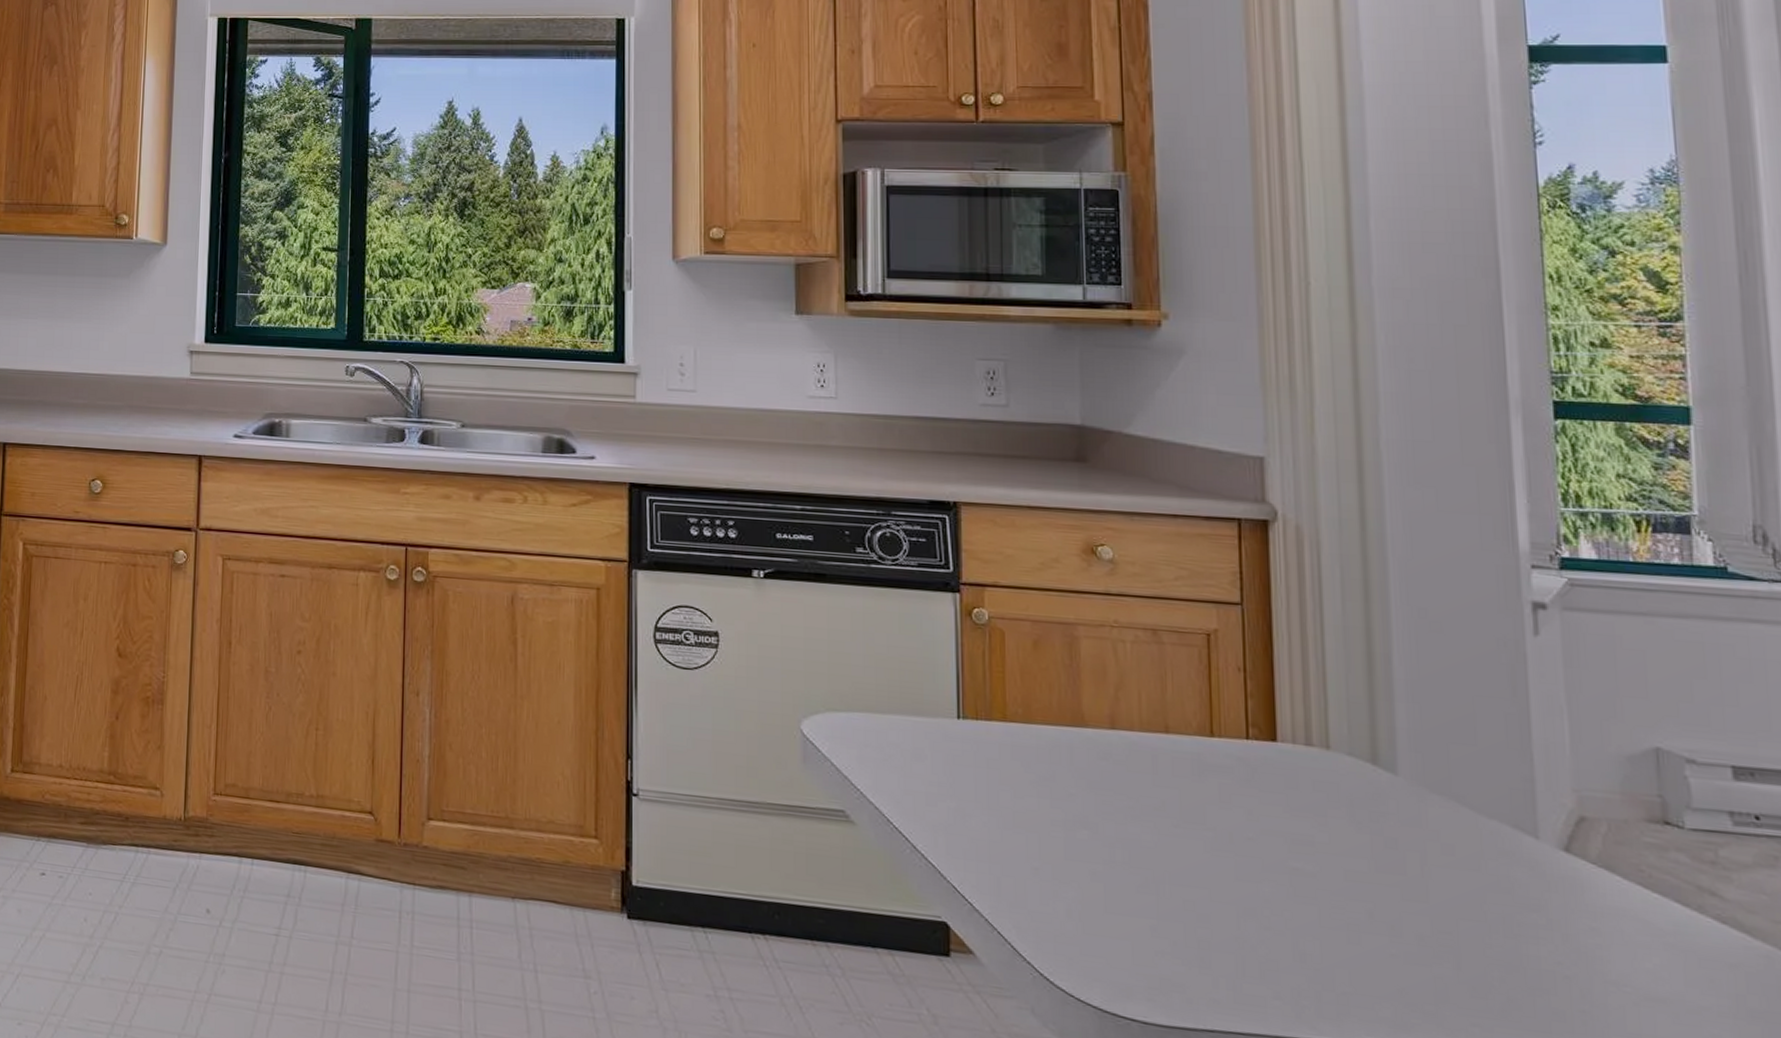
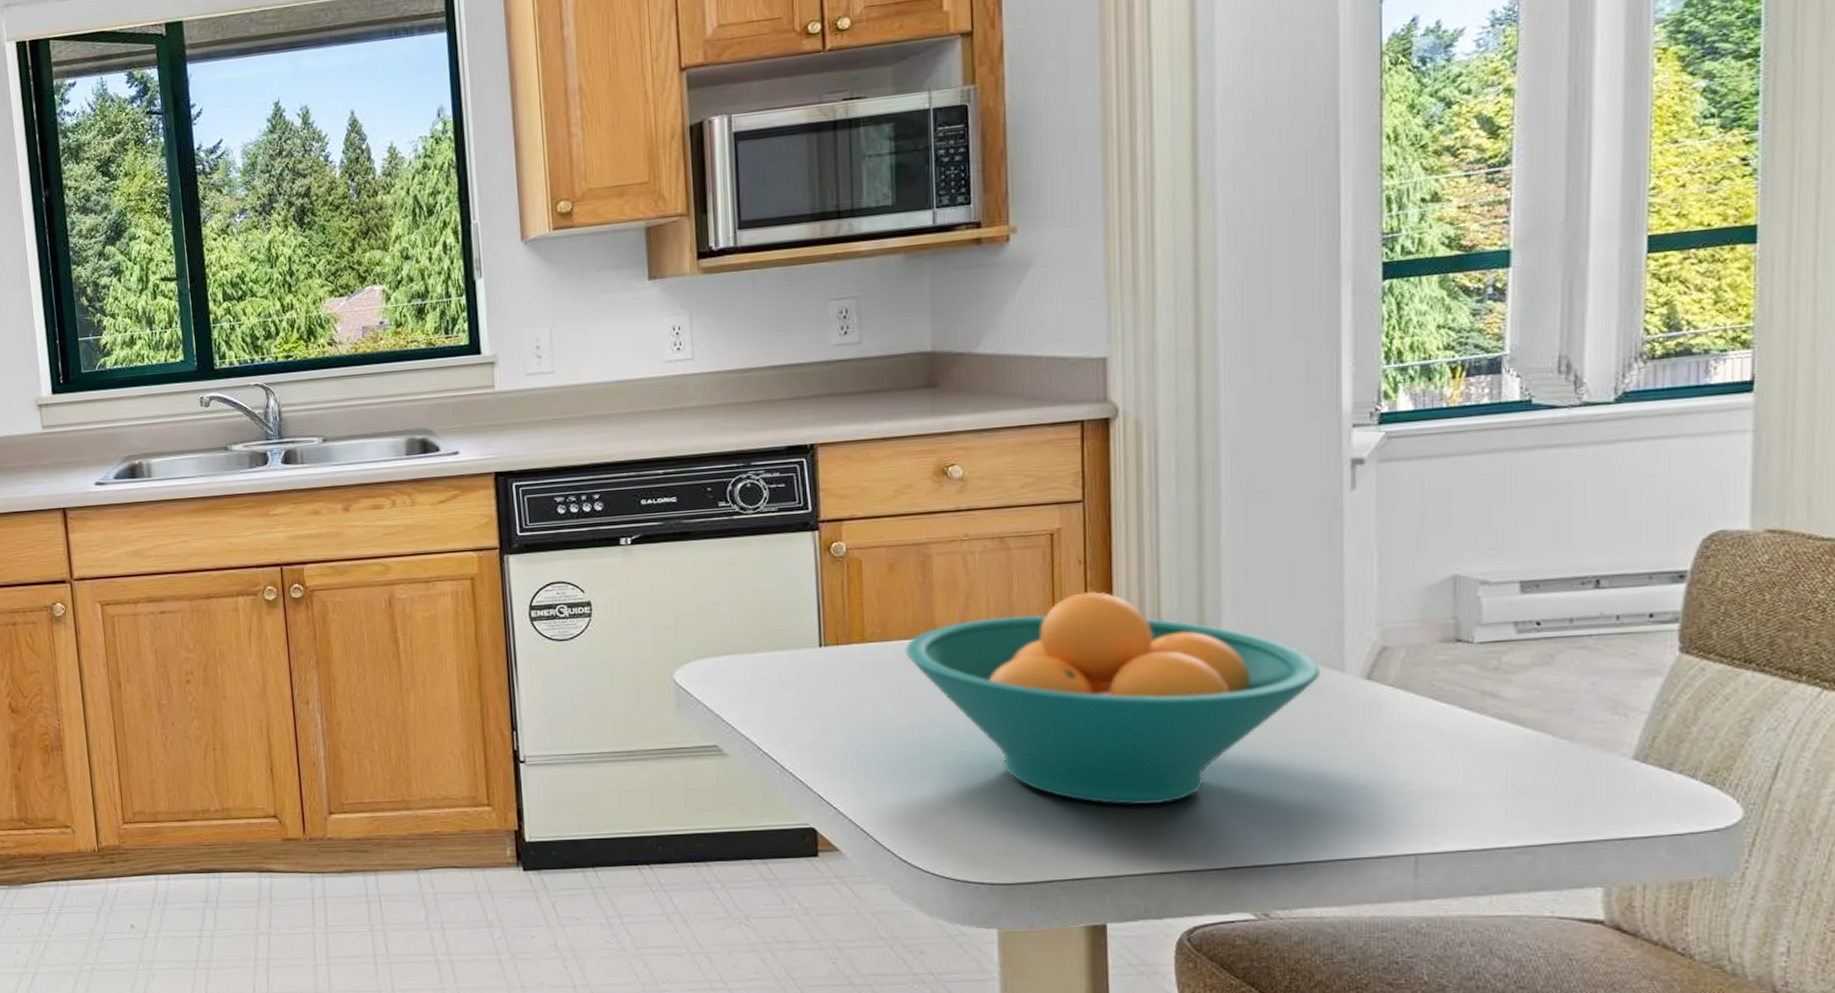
fruit bowl: none [1050,703,1512,960] -> present [905,591,1320,805]

